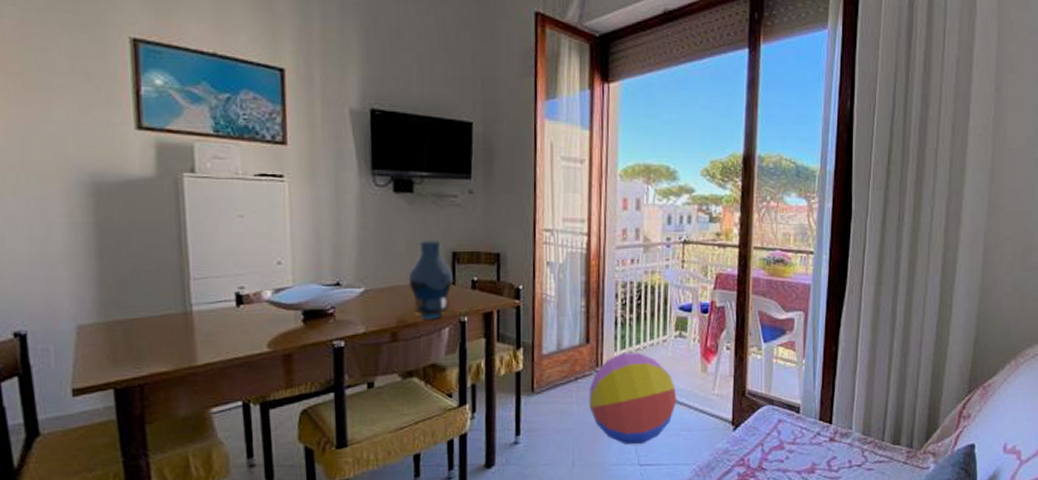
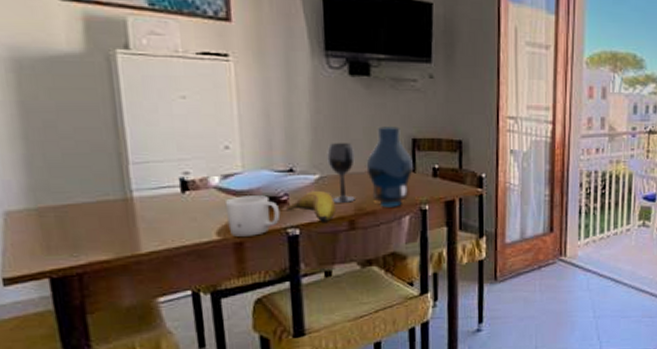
mug: none [275,308,327,349] -> present [224,195,281,237]
fruit: none [333,304,380,334] -> present [286,191,337,222]
wine glass: none [372,257,398,316] -> present [327,143,355,204]
beachball: present [589,352,677,444] -> none [552,241,639,331]

